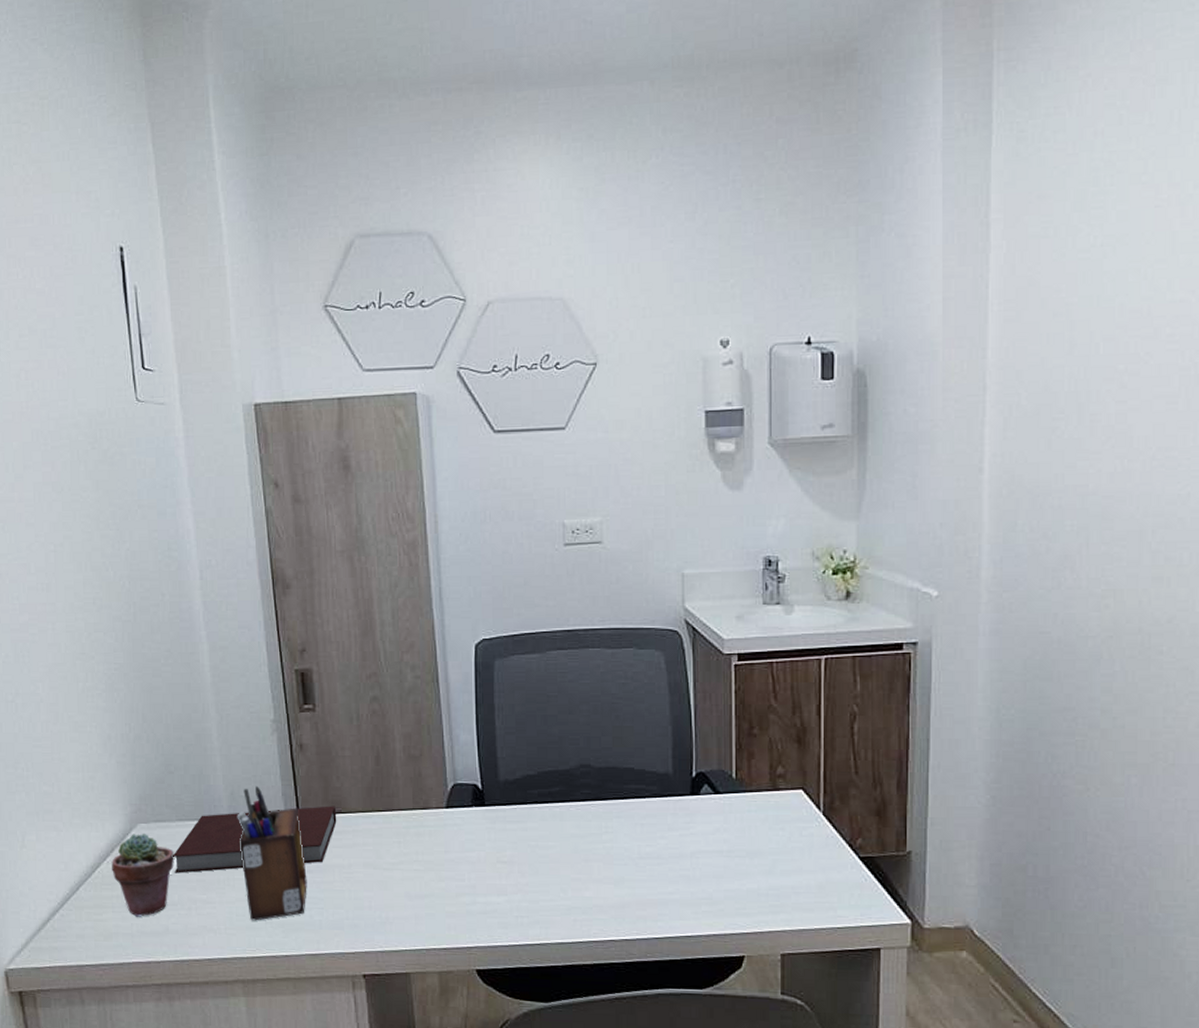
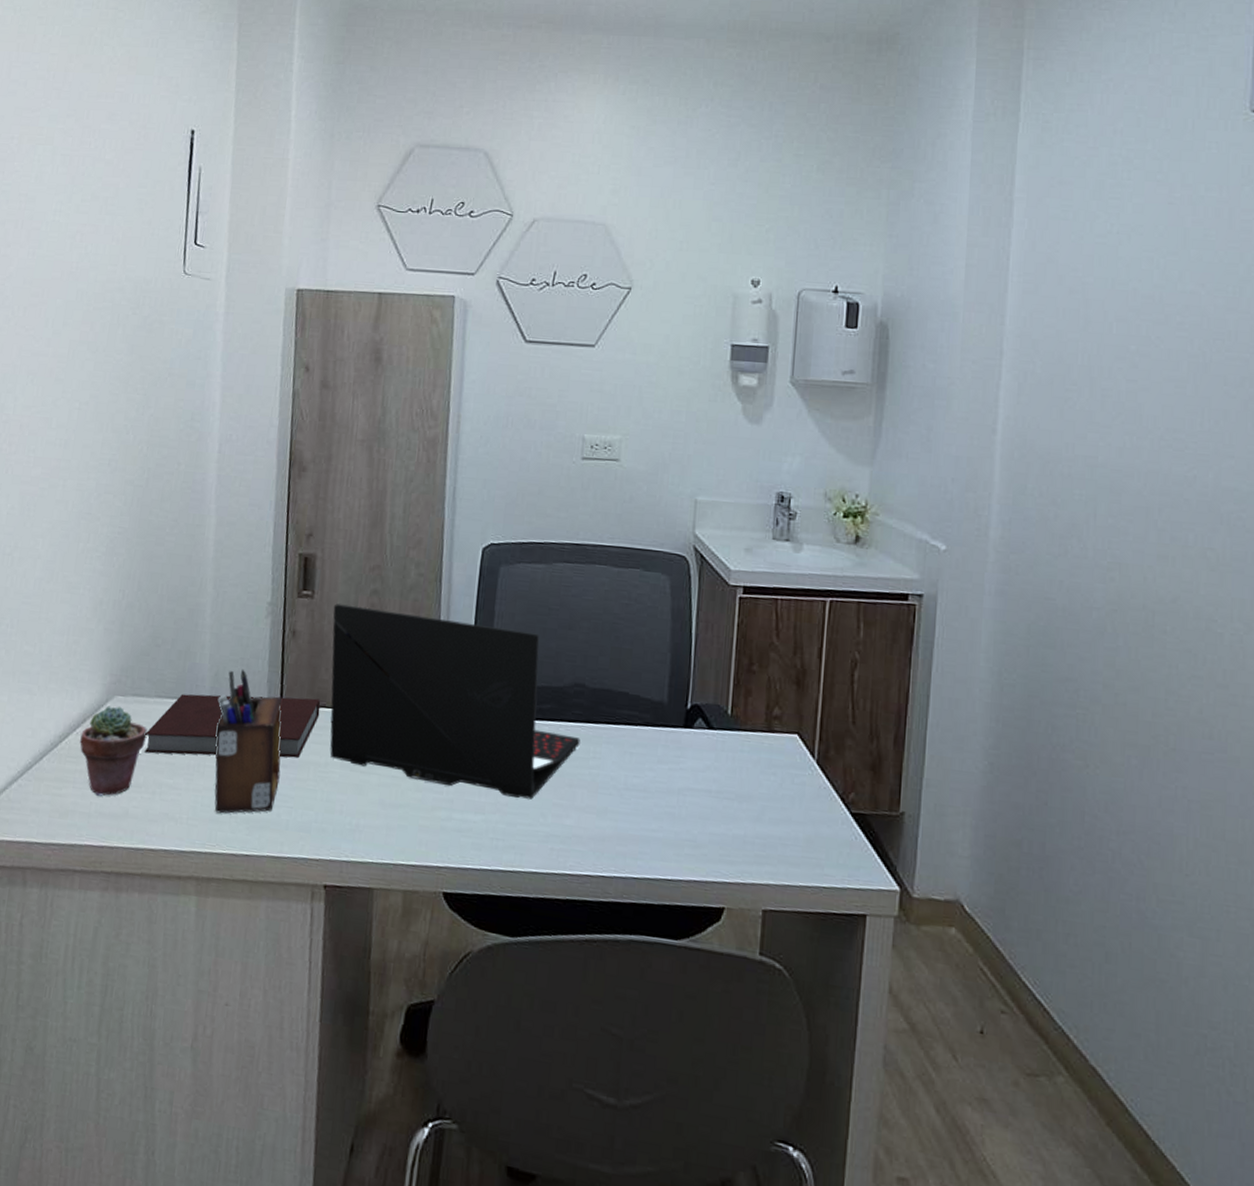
laptop: none [336,714,591,877] -> present [329,604,581,799]

